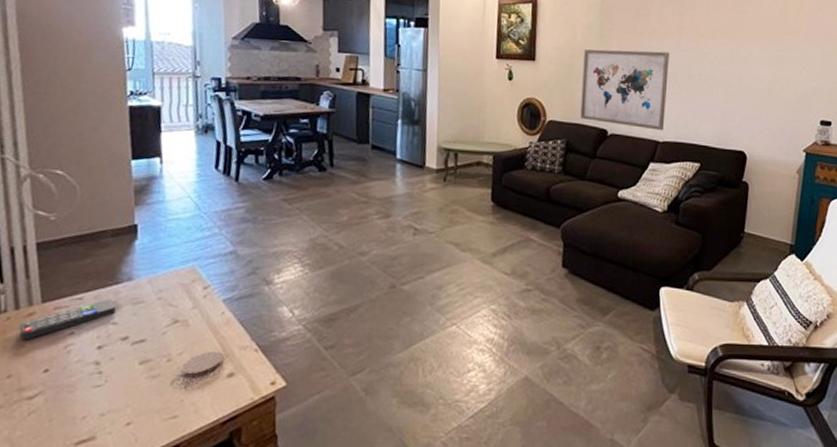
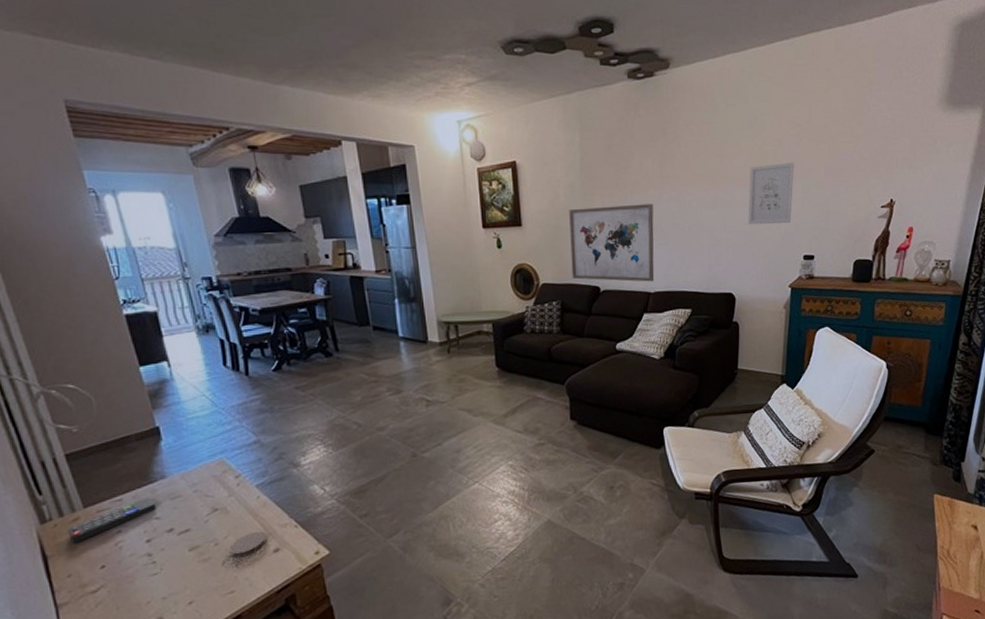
wall art: none [765,26,816,87] -> present [748,163,795,225]

